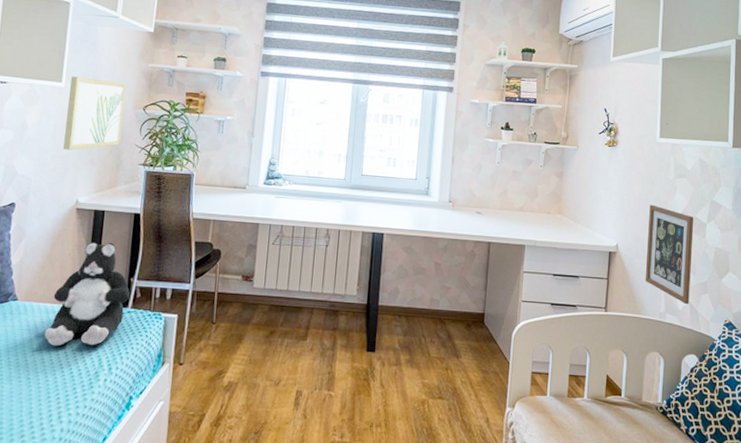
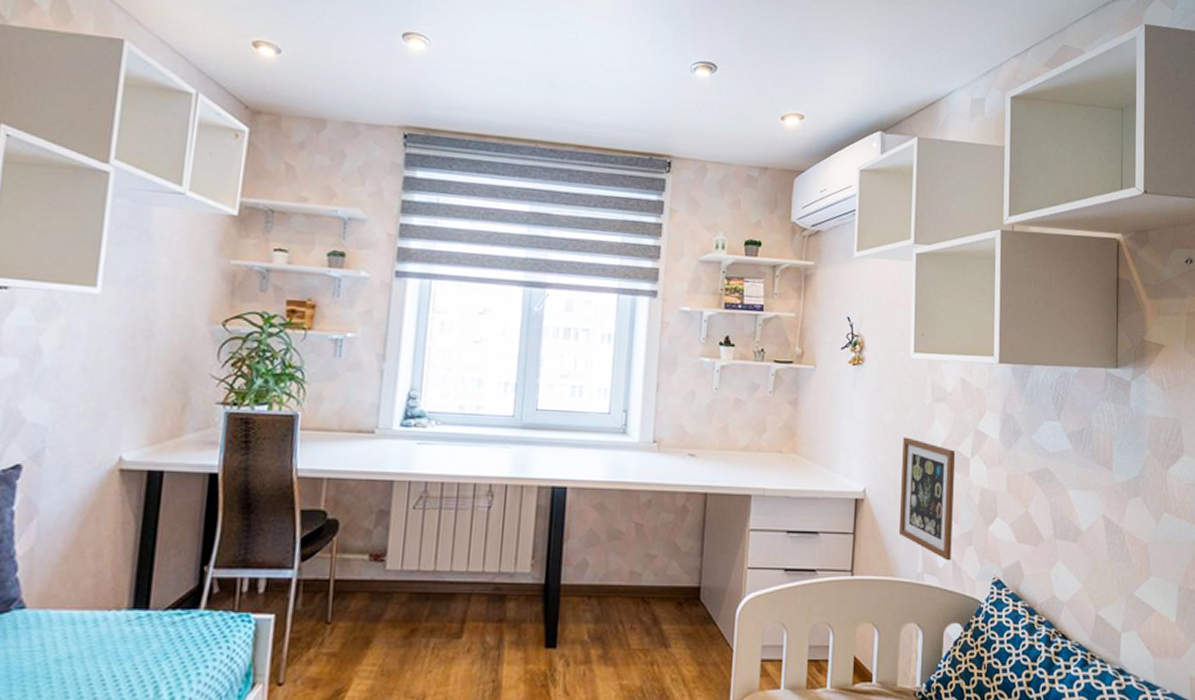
plush toy: present [44,242,131,346] -> none [68,517,204,672]
wall art: present [63,76,127,150] -> none [99,278,197,385]

